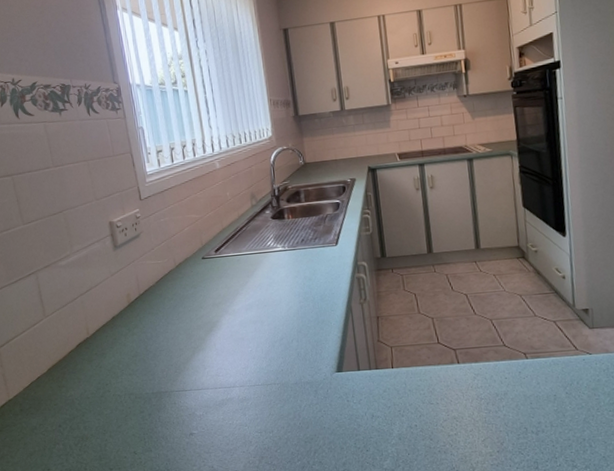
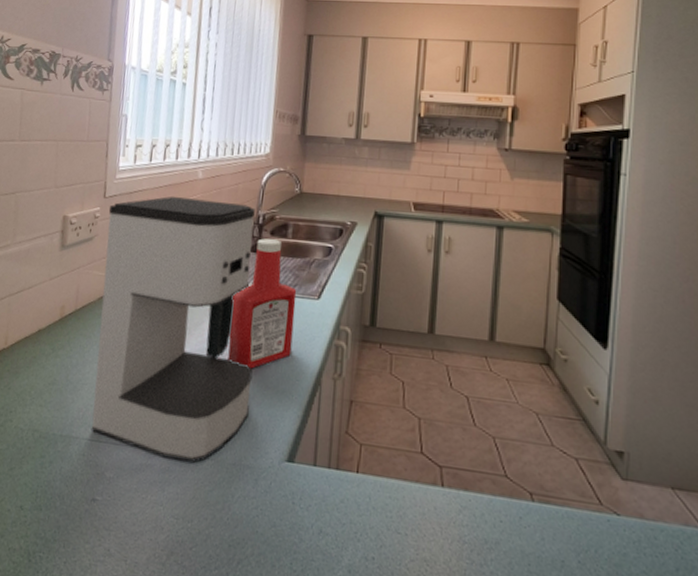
coffee maker: none [146,182,299,391] -> present [91,196,255,463]
ketchup bottle: none [267,205,323,310] -> present [228,238,297,369]

